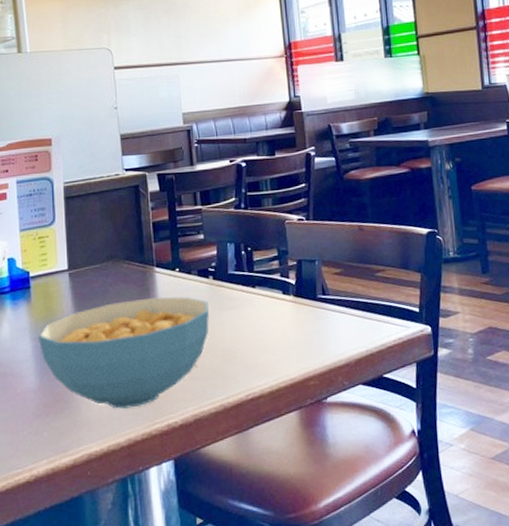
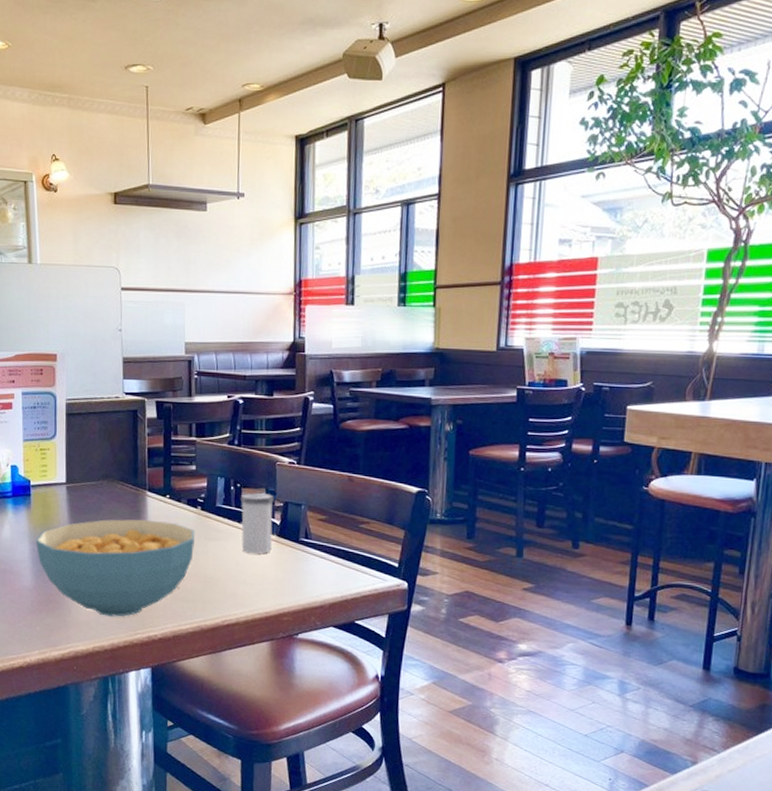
salt shaker: none [253,254,290,319] -> present [241,493,274,554]

